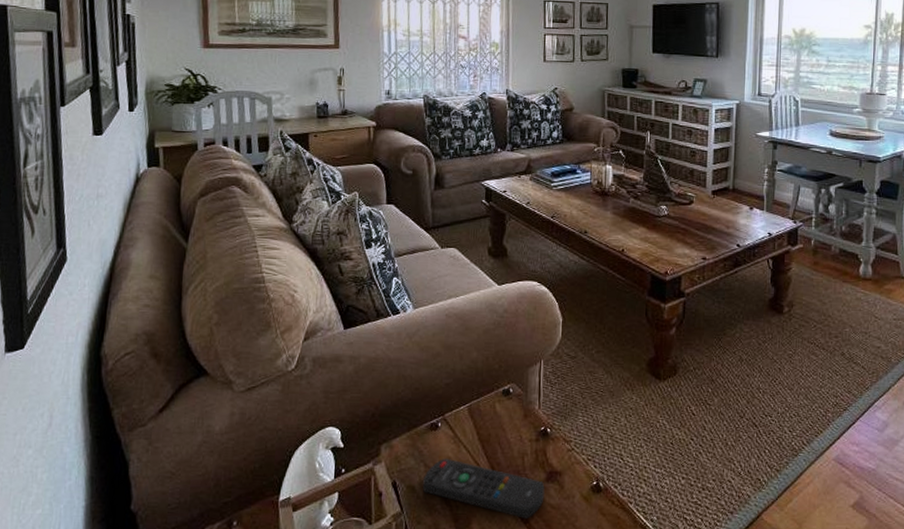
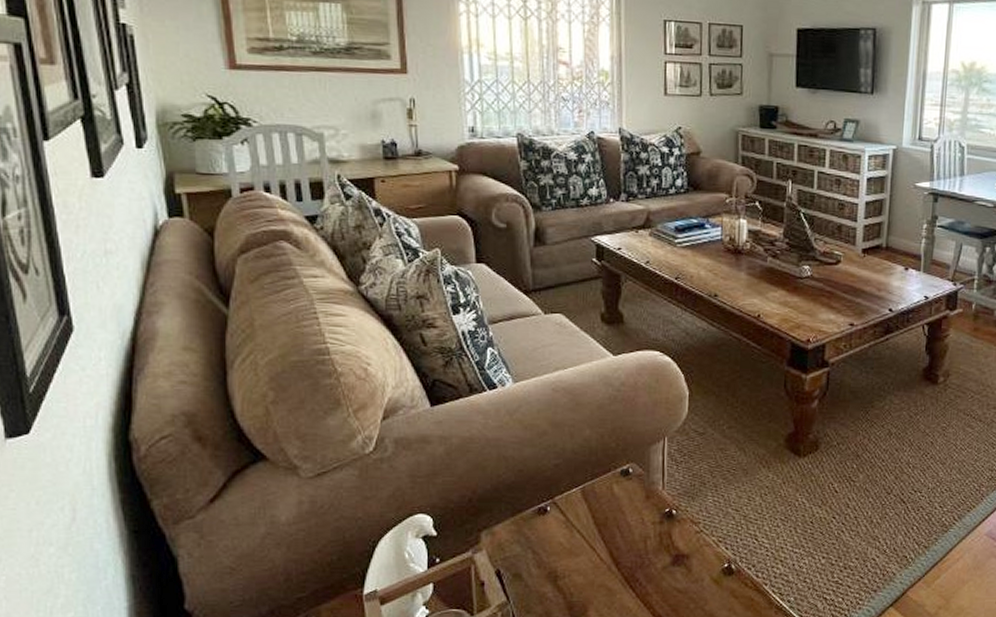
remote control: present [422,458,545,519] -> none [530,543,670,604]

